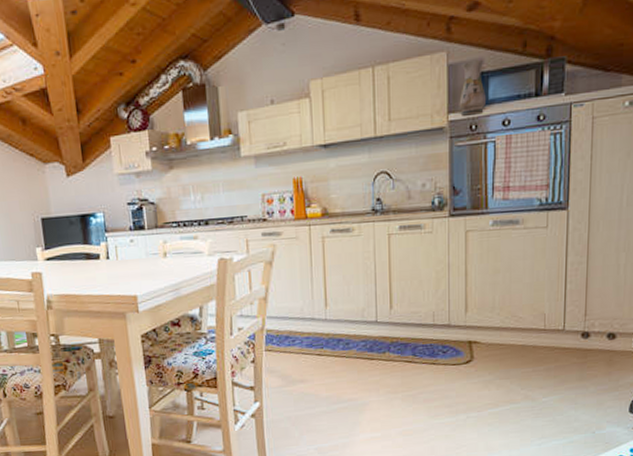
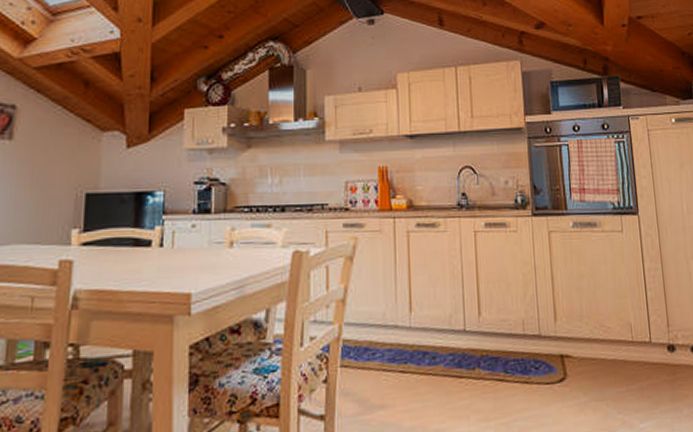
vase: present [459,60,486,117] -> none [533,71,557,120]

